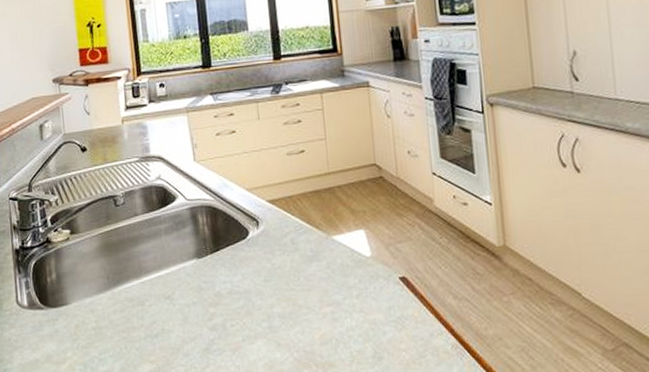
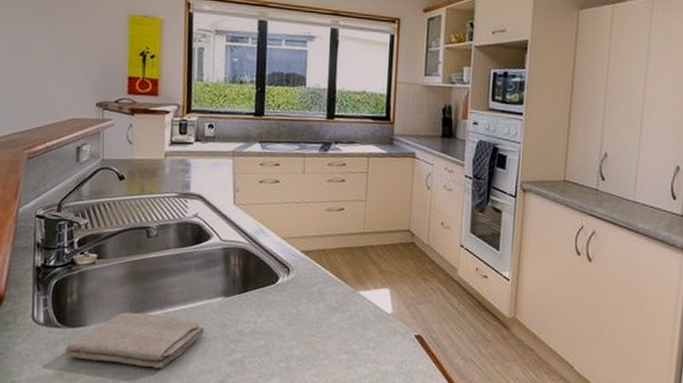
washcloth: none [50,284,182,343] -> present [65,312,204,370]

